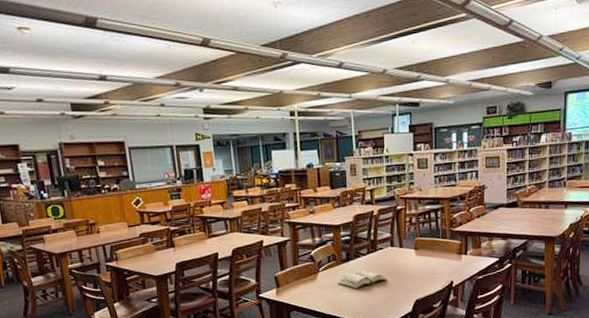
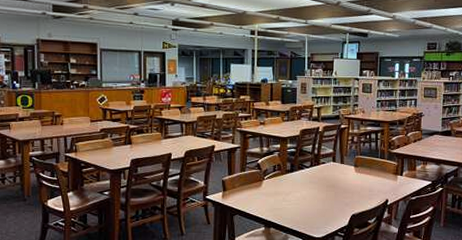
diary: present [338,270,387,290] -> none [281,182,327,200]

